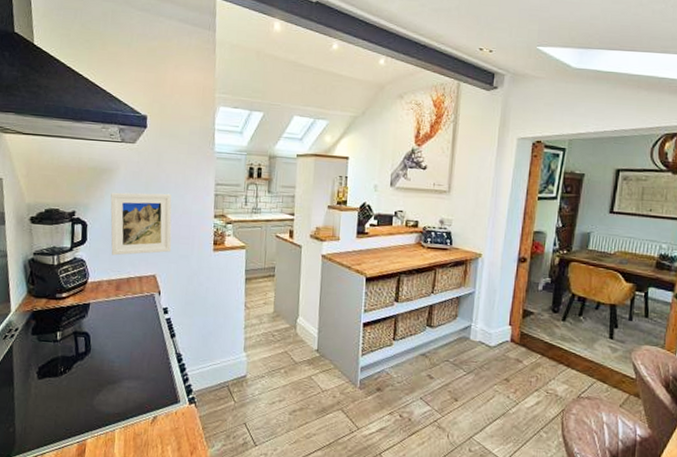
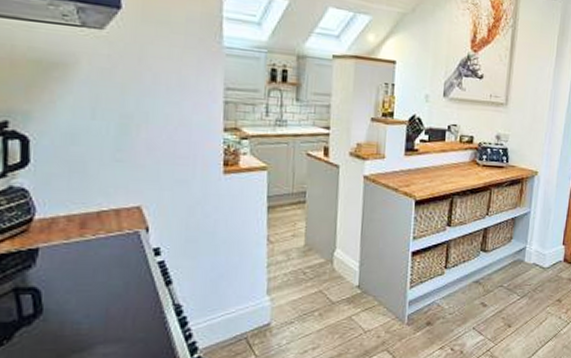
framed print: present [110,192,172,256] -> none [66,95,164,182]

